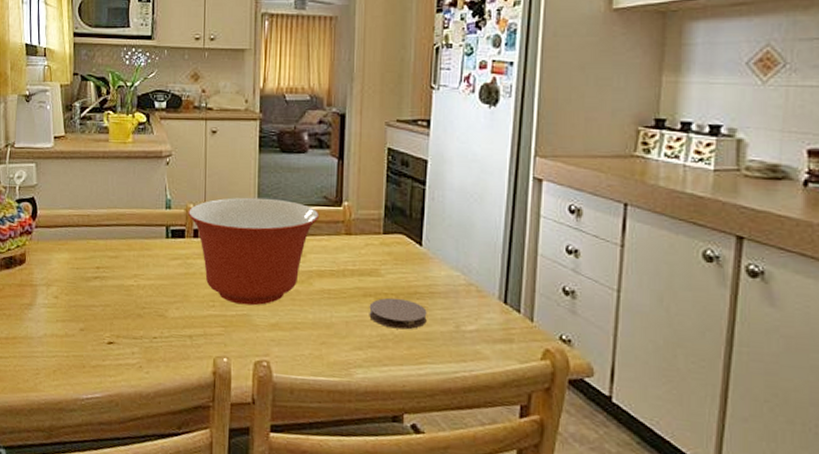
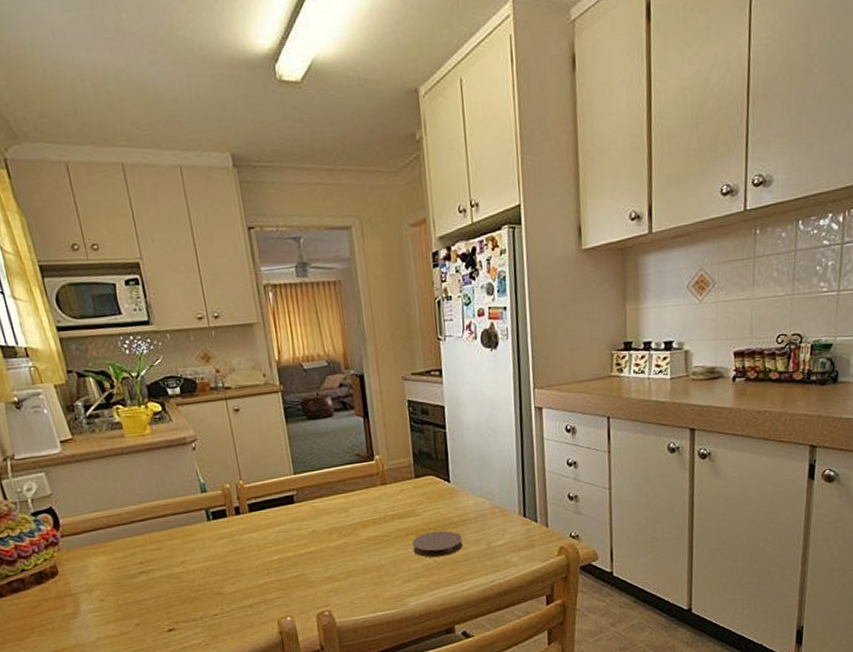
mixing bowl: present [187,197,320,306] -> none [225,464,355,567]

